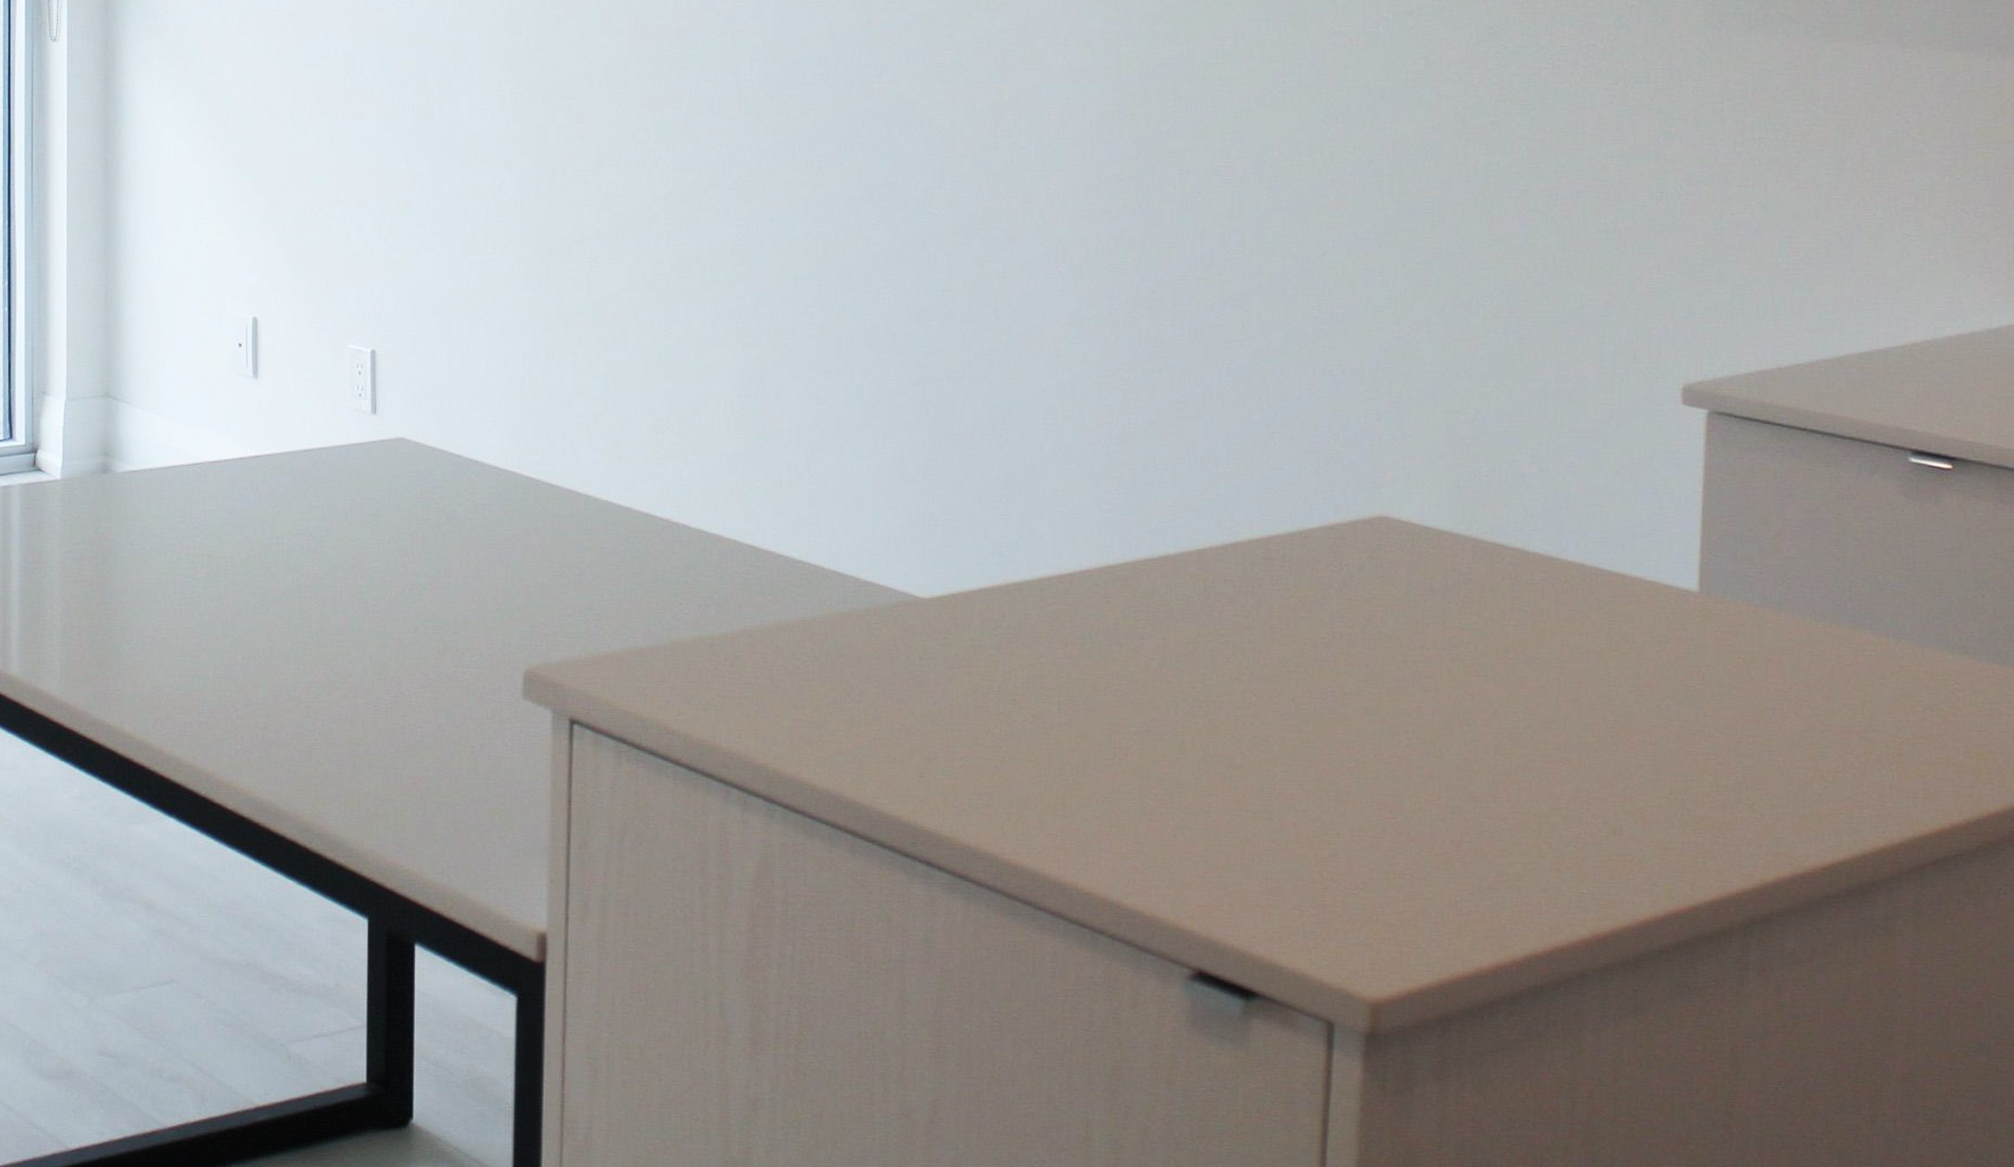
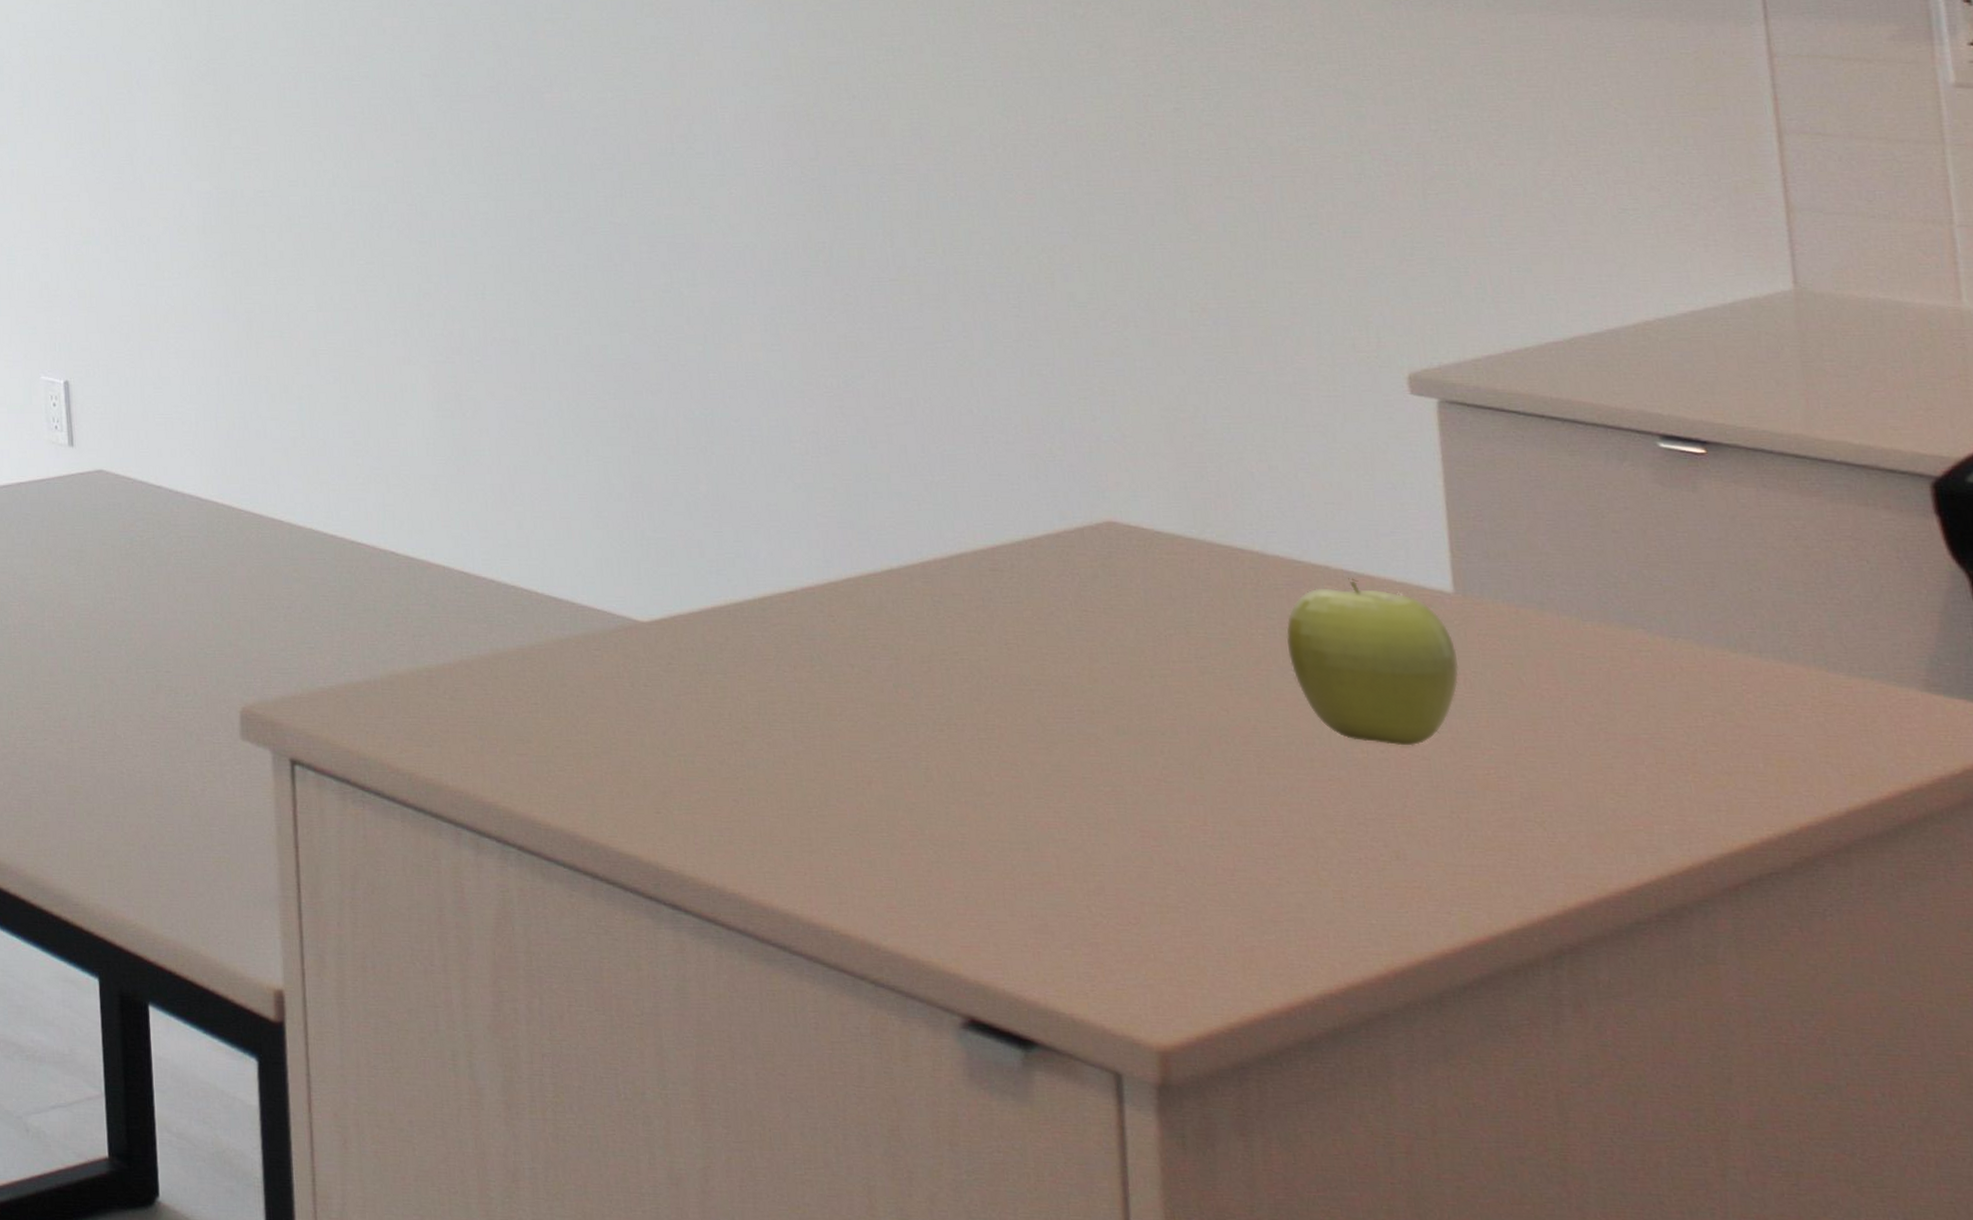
fruit: none [1536,578,1694,732] -> present [1286,580,1459,746]

